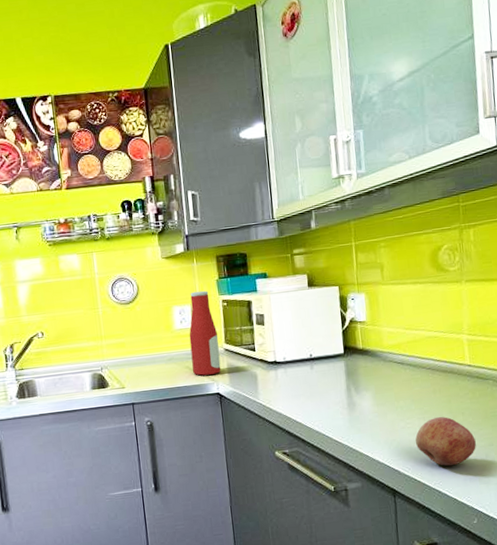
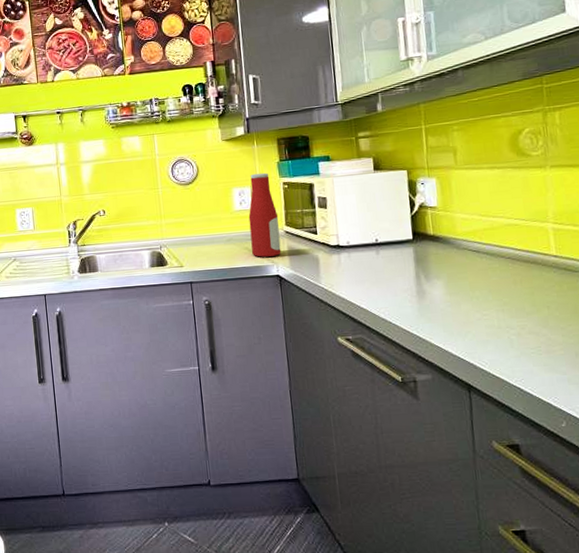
fruit: present [415,416,476,466] -> none [493,309,564,363]

